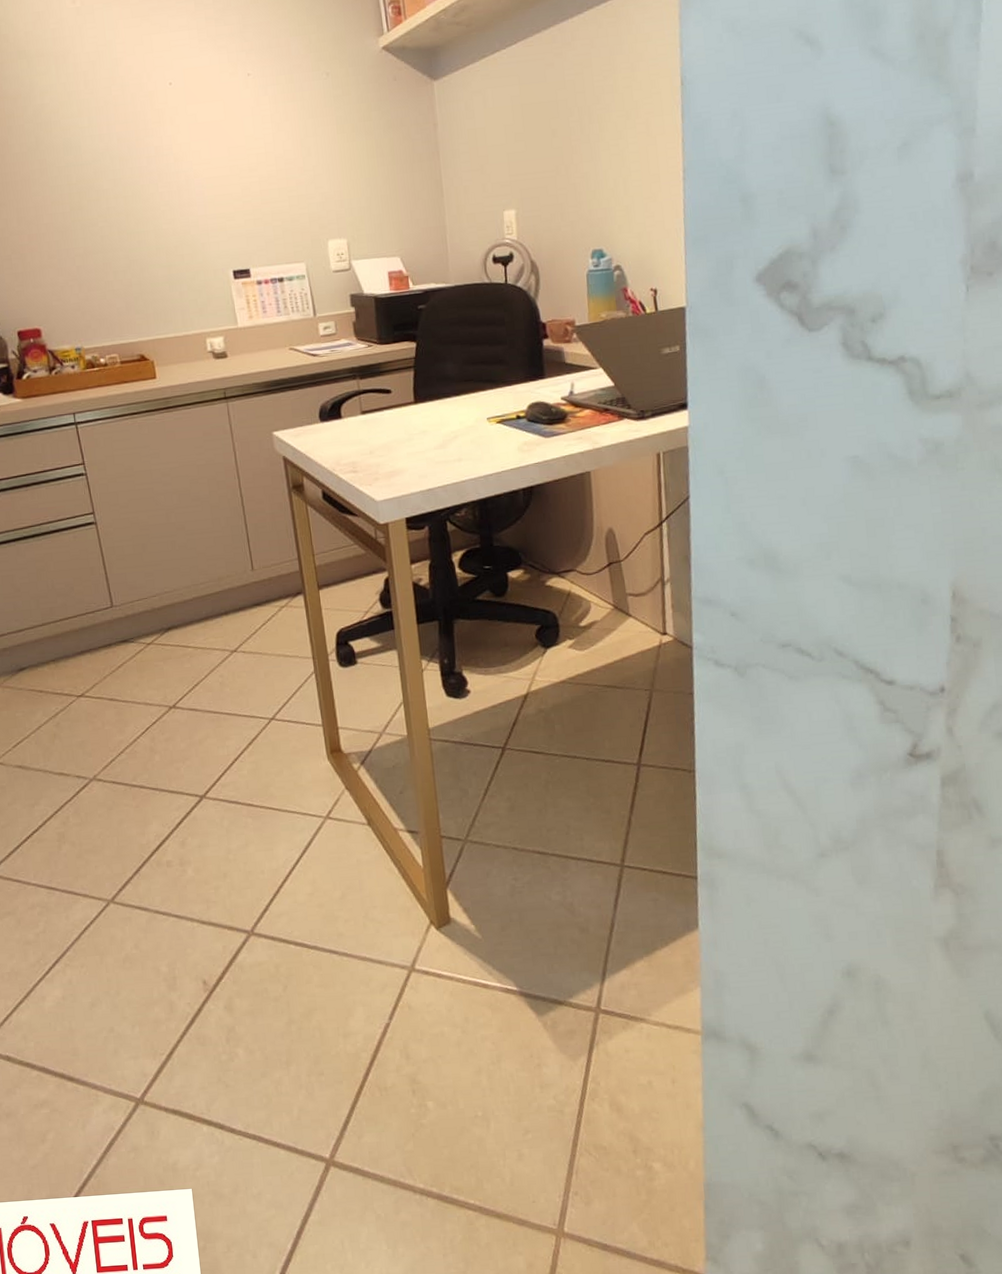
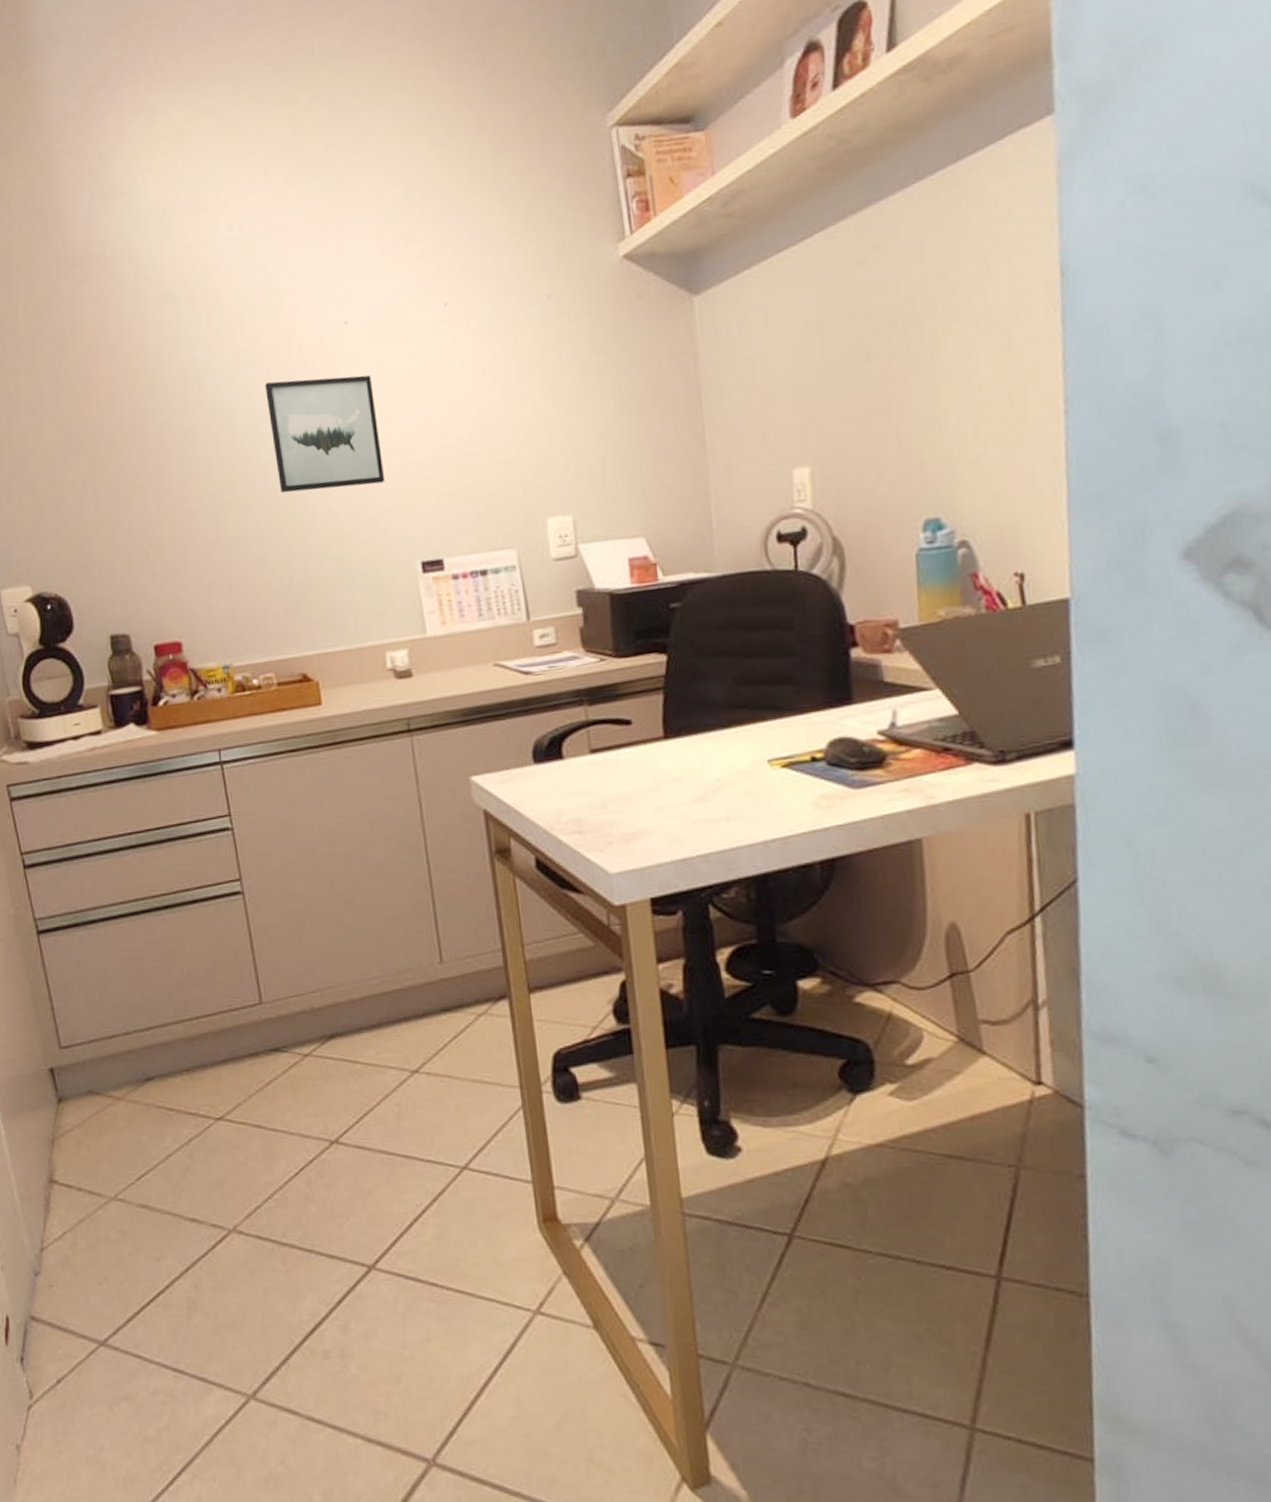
wall art: none [105,125,204,215] -> present [265,375,386,493]

